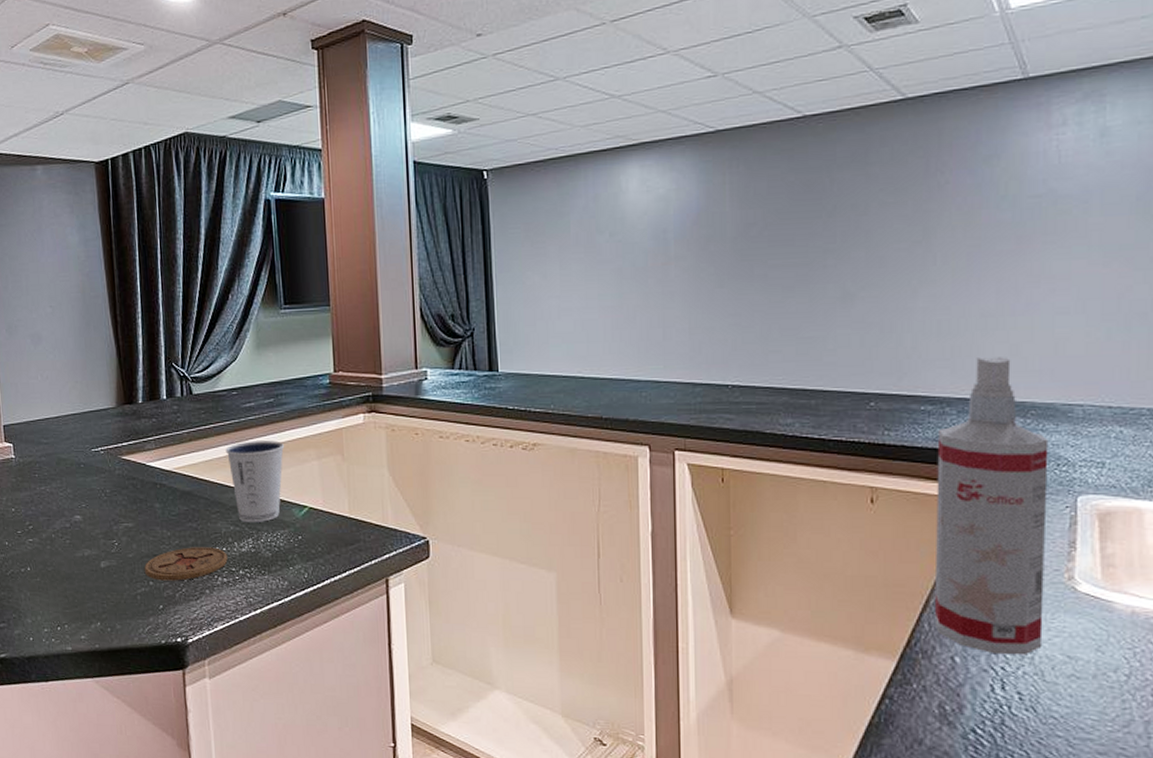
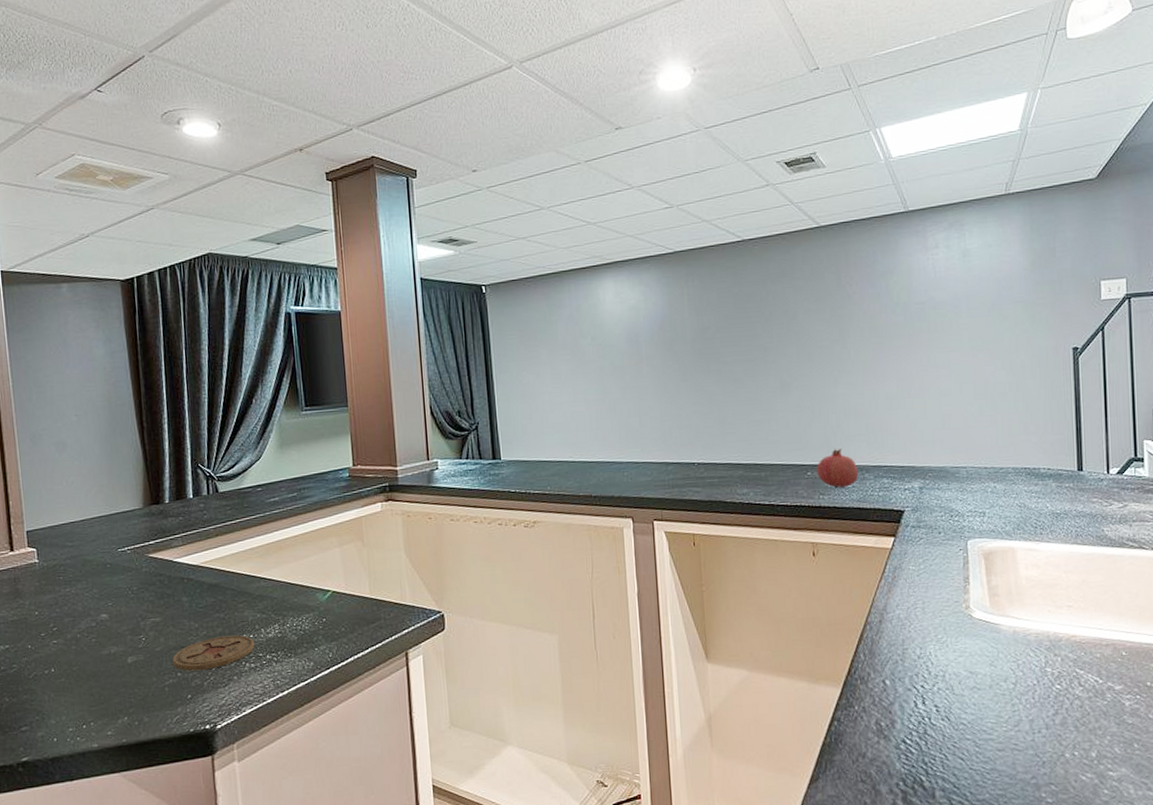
dixie cup: present [225,441,285,522] -> none [251,531,308,609]
fruit: none [882,376,937,423] -> present [816,449,859,488]
spray bottle: present [934,357,1049,656] -> none [861,431,950,676]

